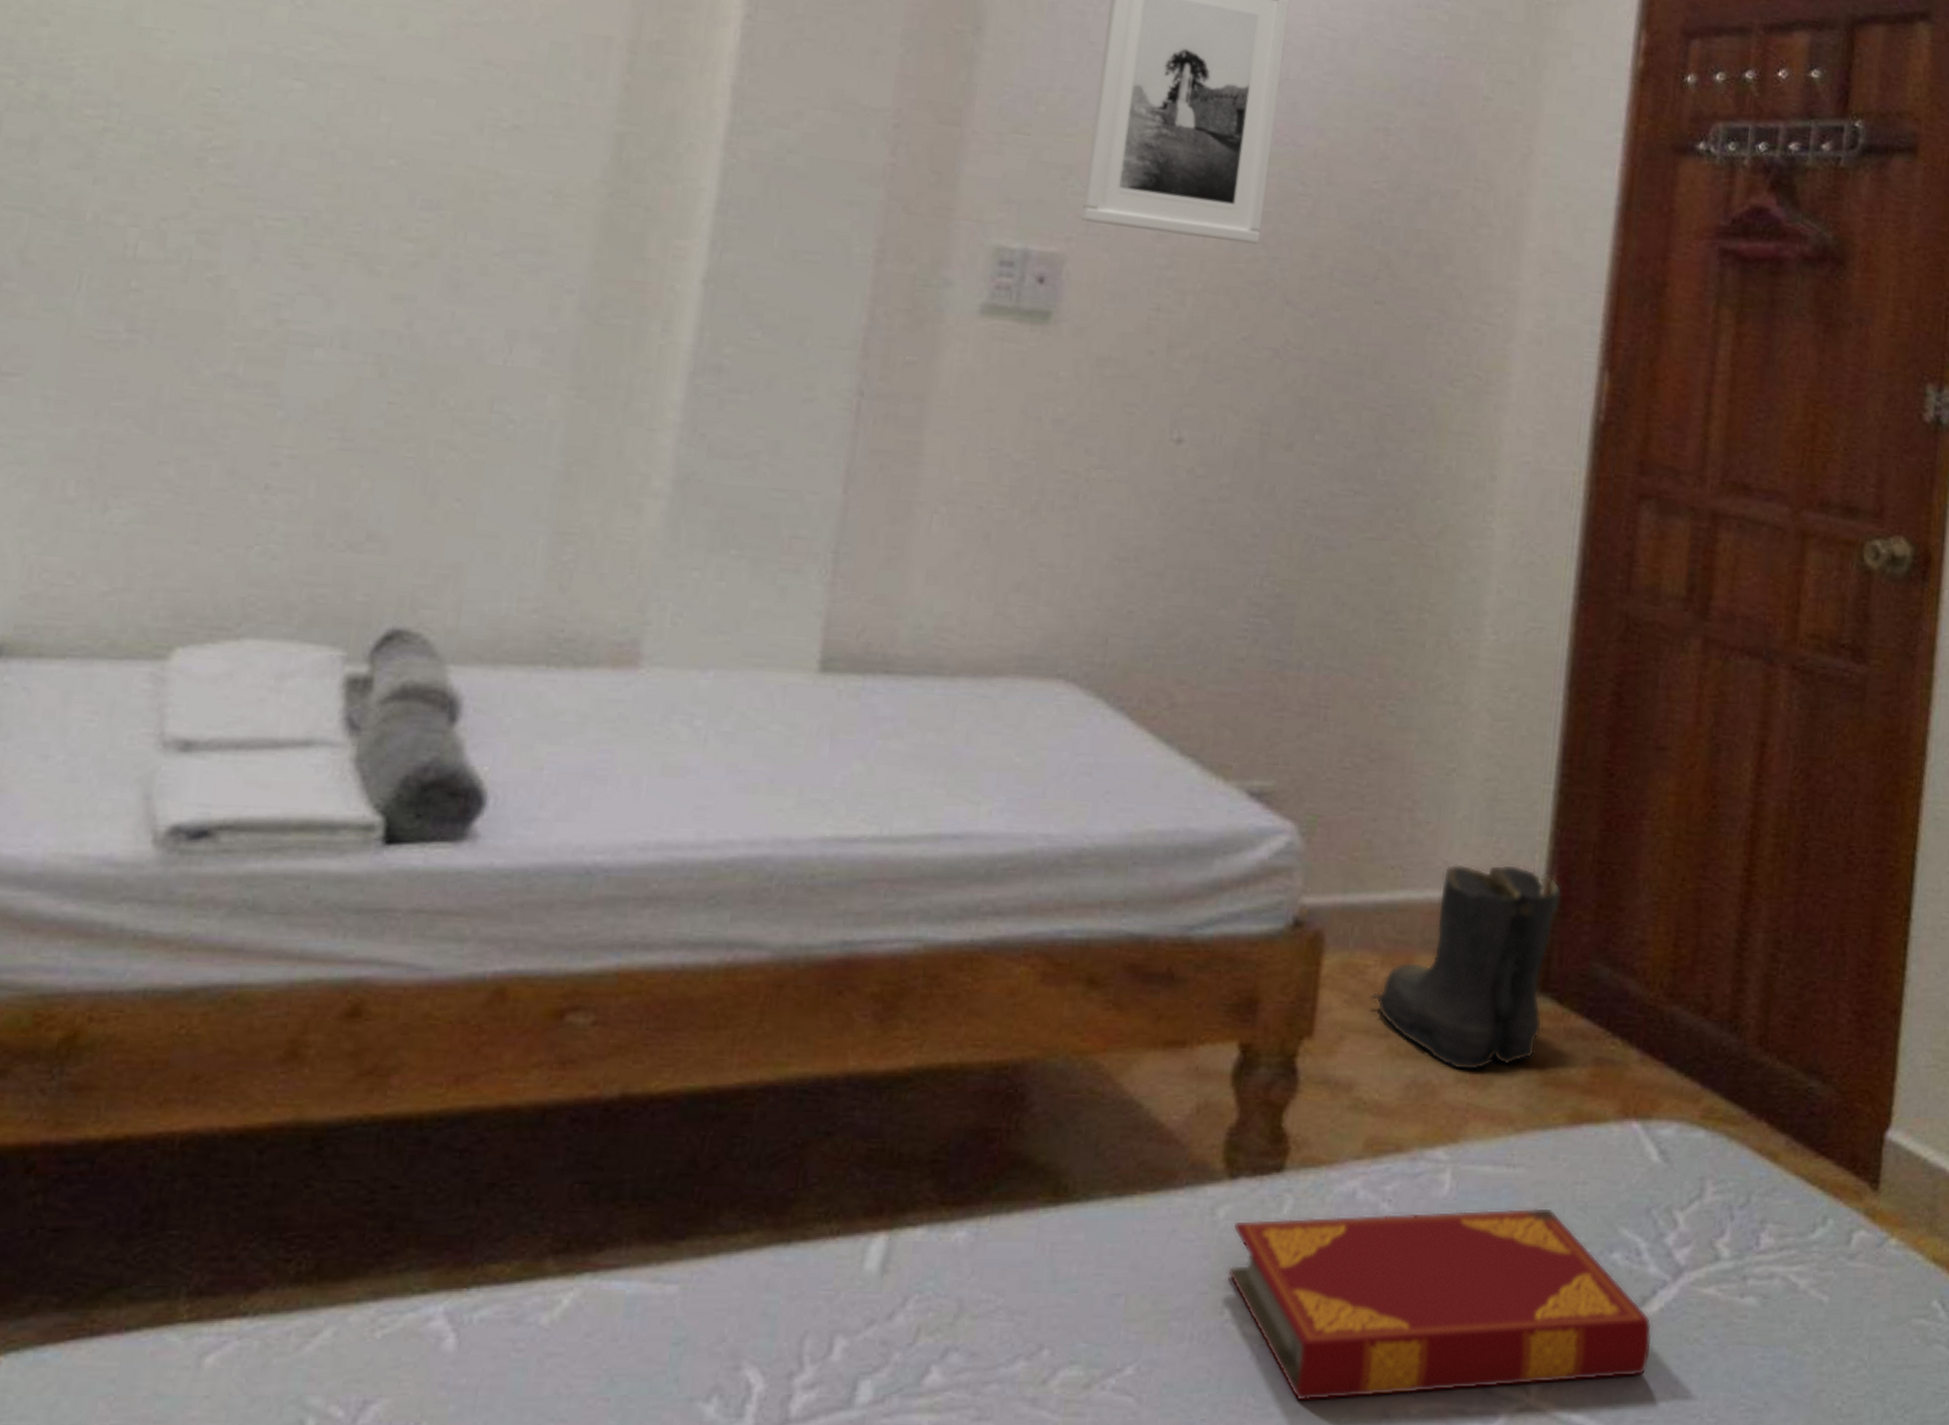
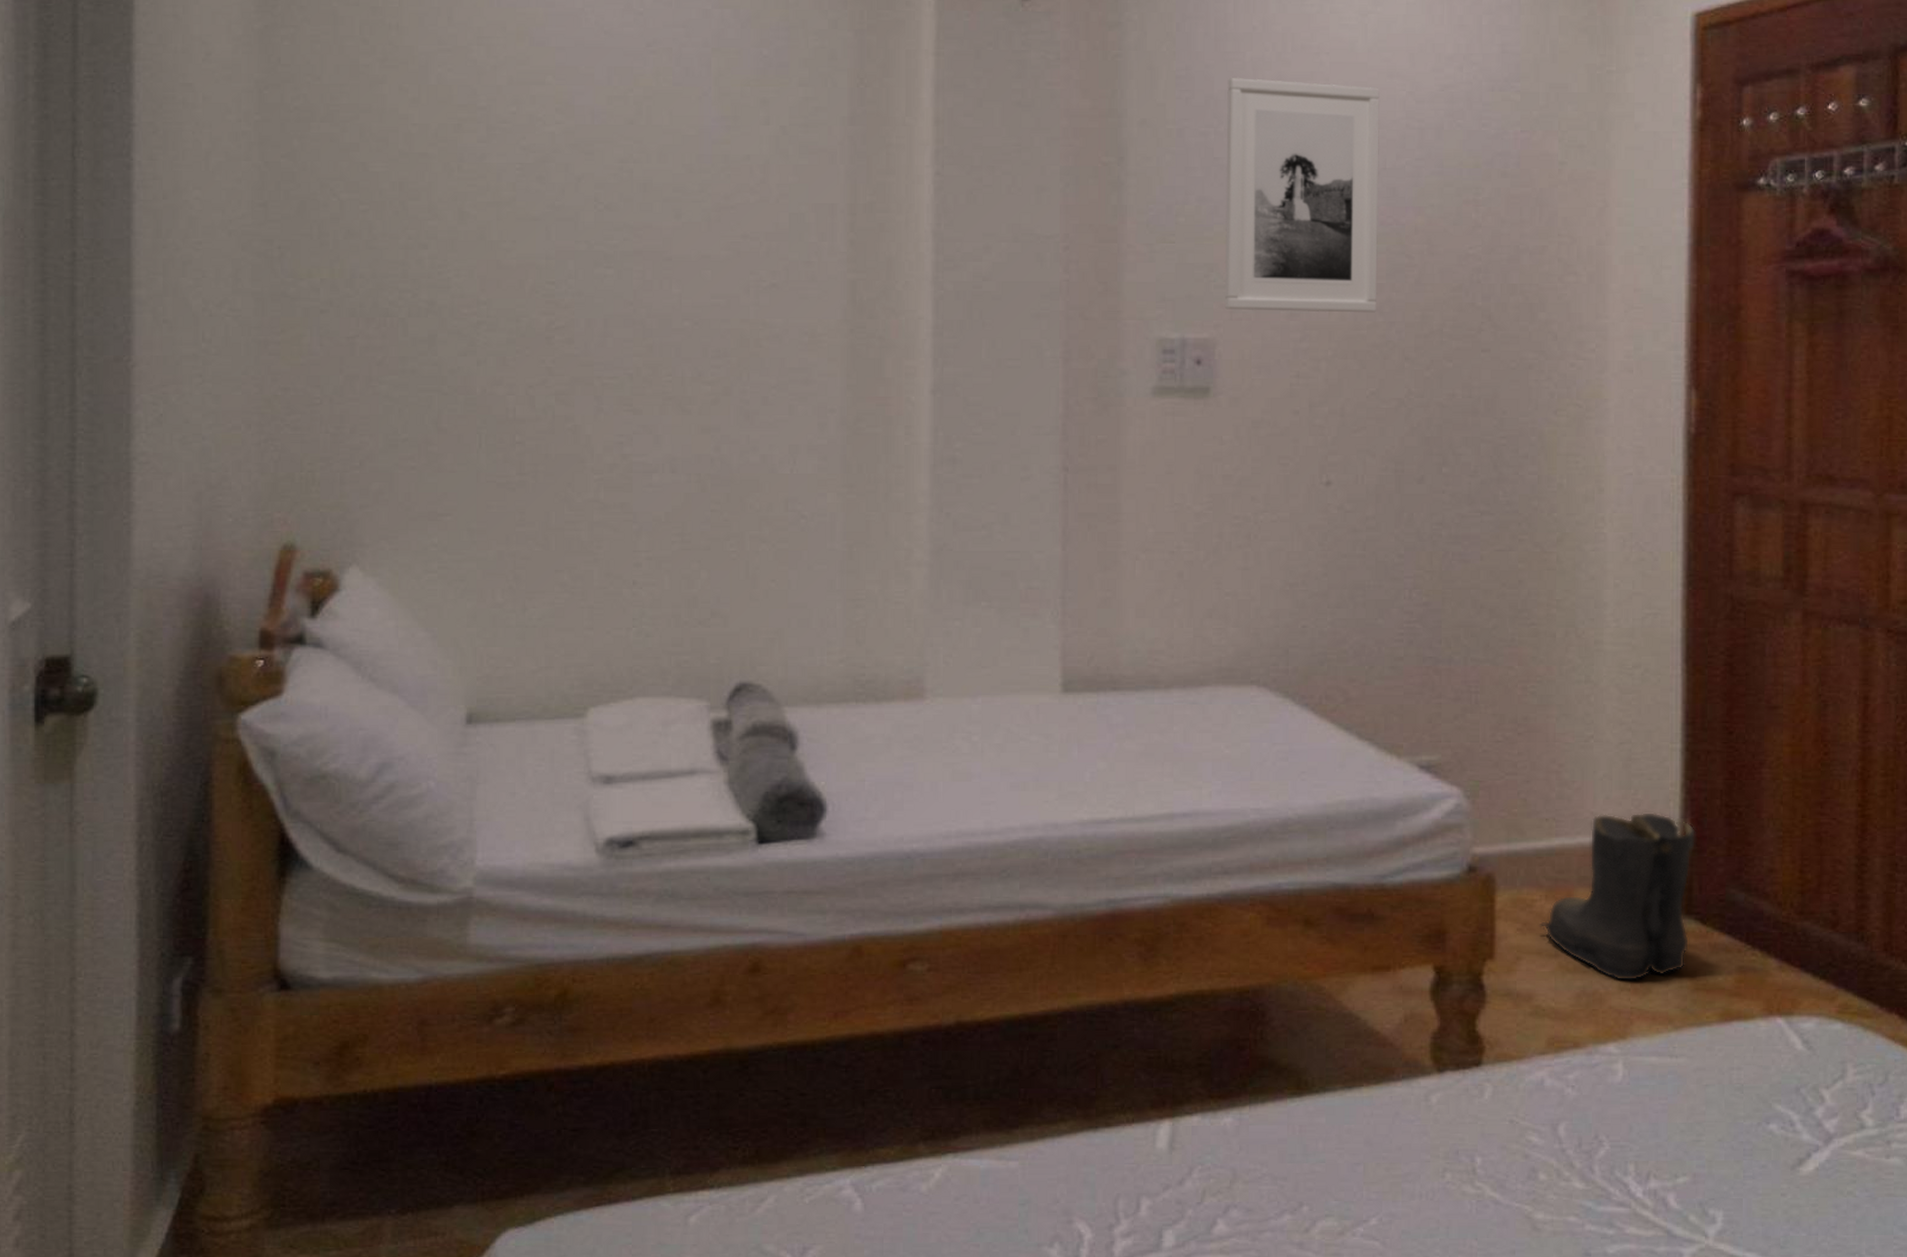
hardback book: present [1227,1208,1652,1401] -> none [1444,1089,1810,1244]

